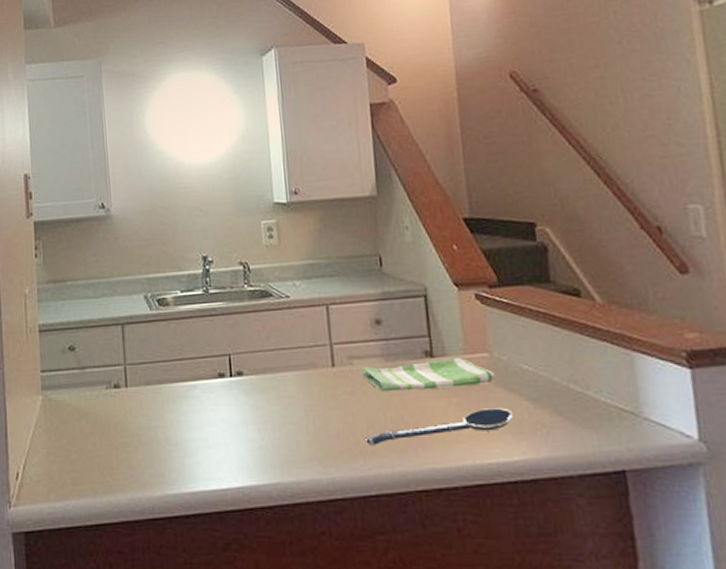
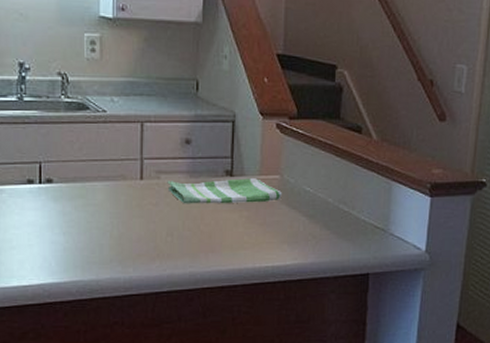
spoon: present [364,408,514,447] -> none [162,222,292,251]

